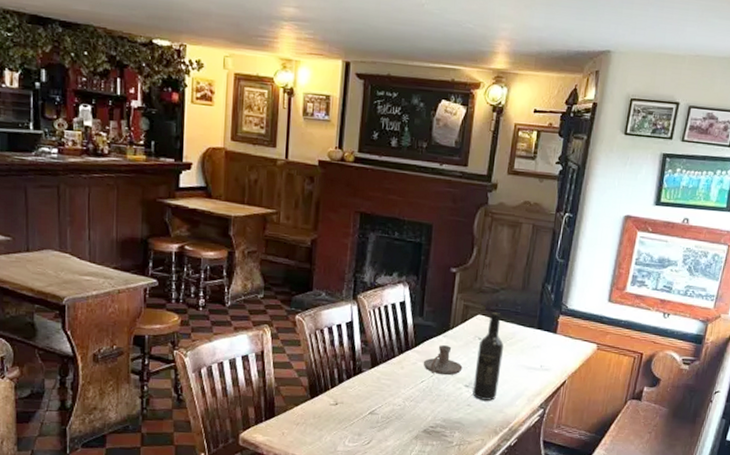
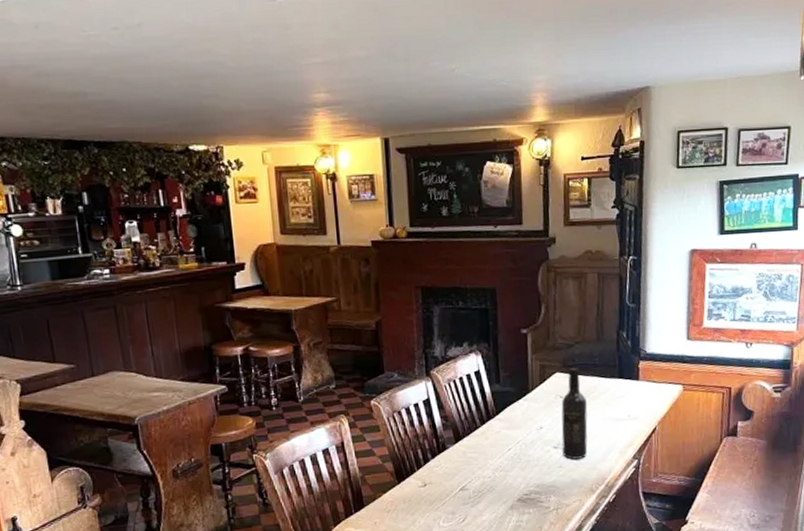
candle holder: present [423,345,463,376] -> none [507,409,548,440]

